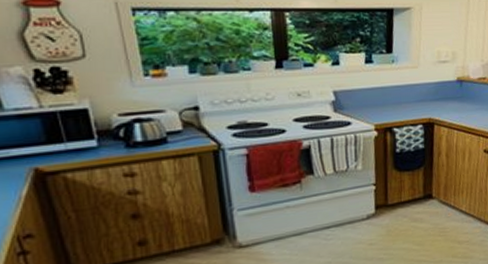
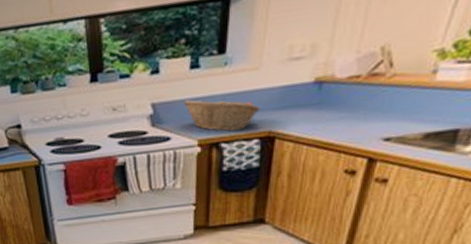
fruit basket: none [360,89,422,118] -> present [183,98,261,132]

